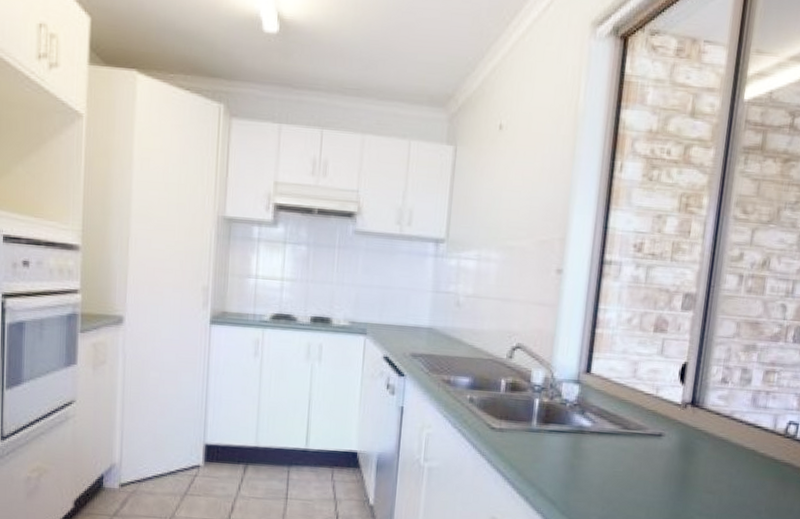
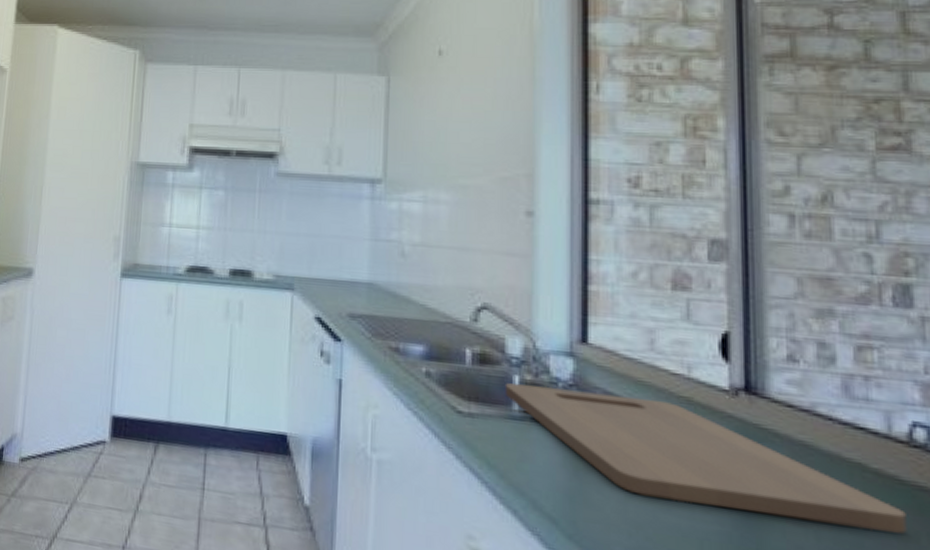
cutting board: none [527,405,775,494] -> present [504,383,907,534]

